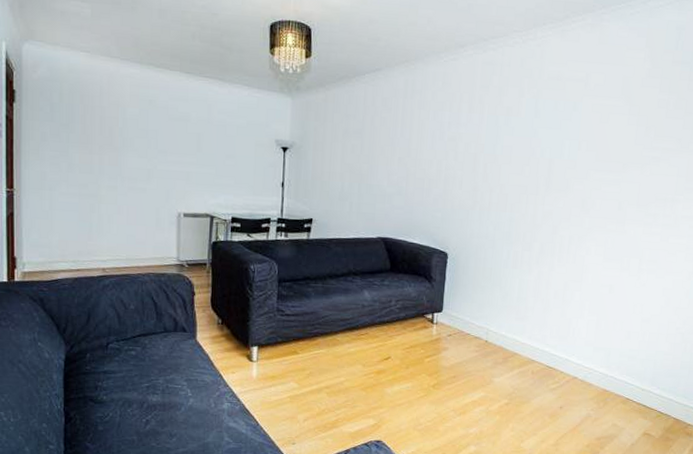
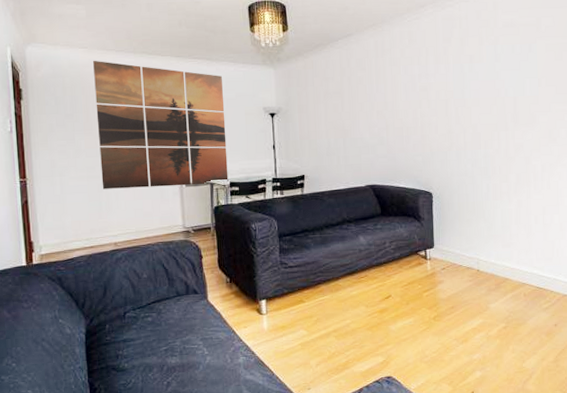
wall art: none [94,66,234,217] -> present [93,60,229,189]

